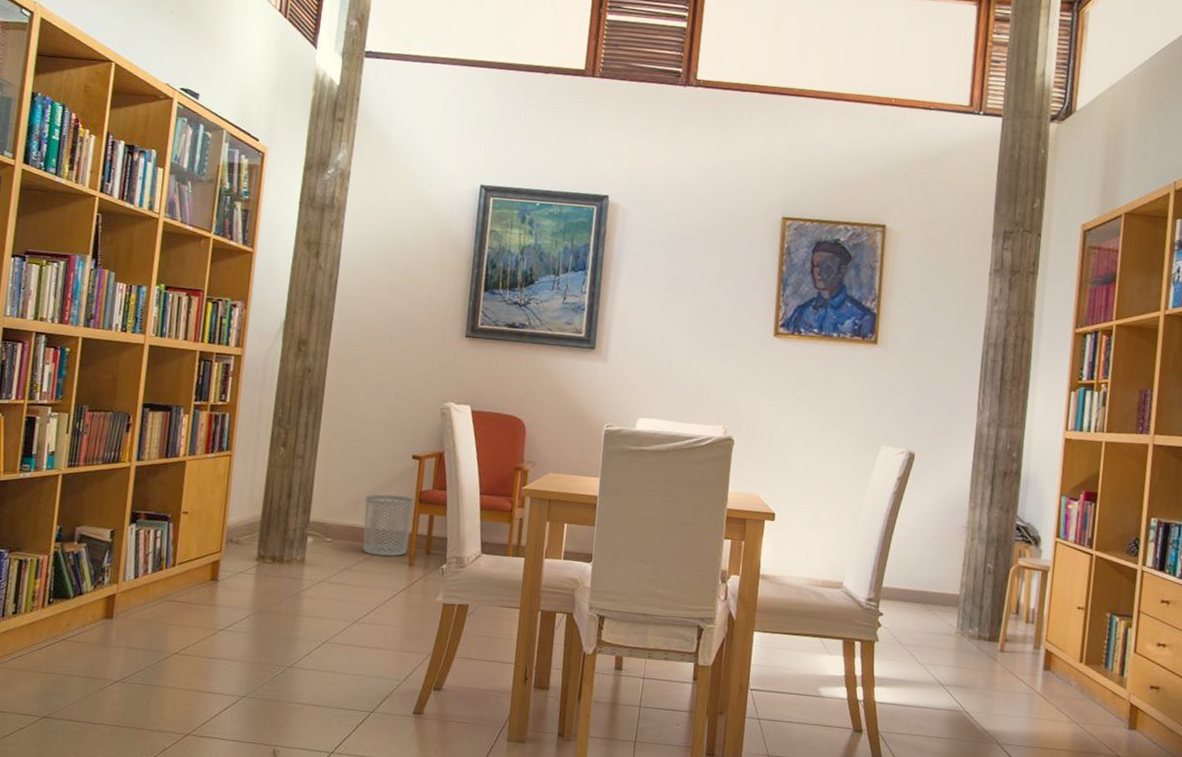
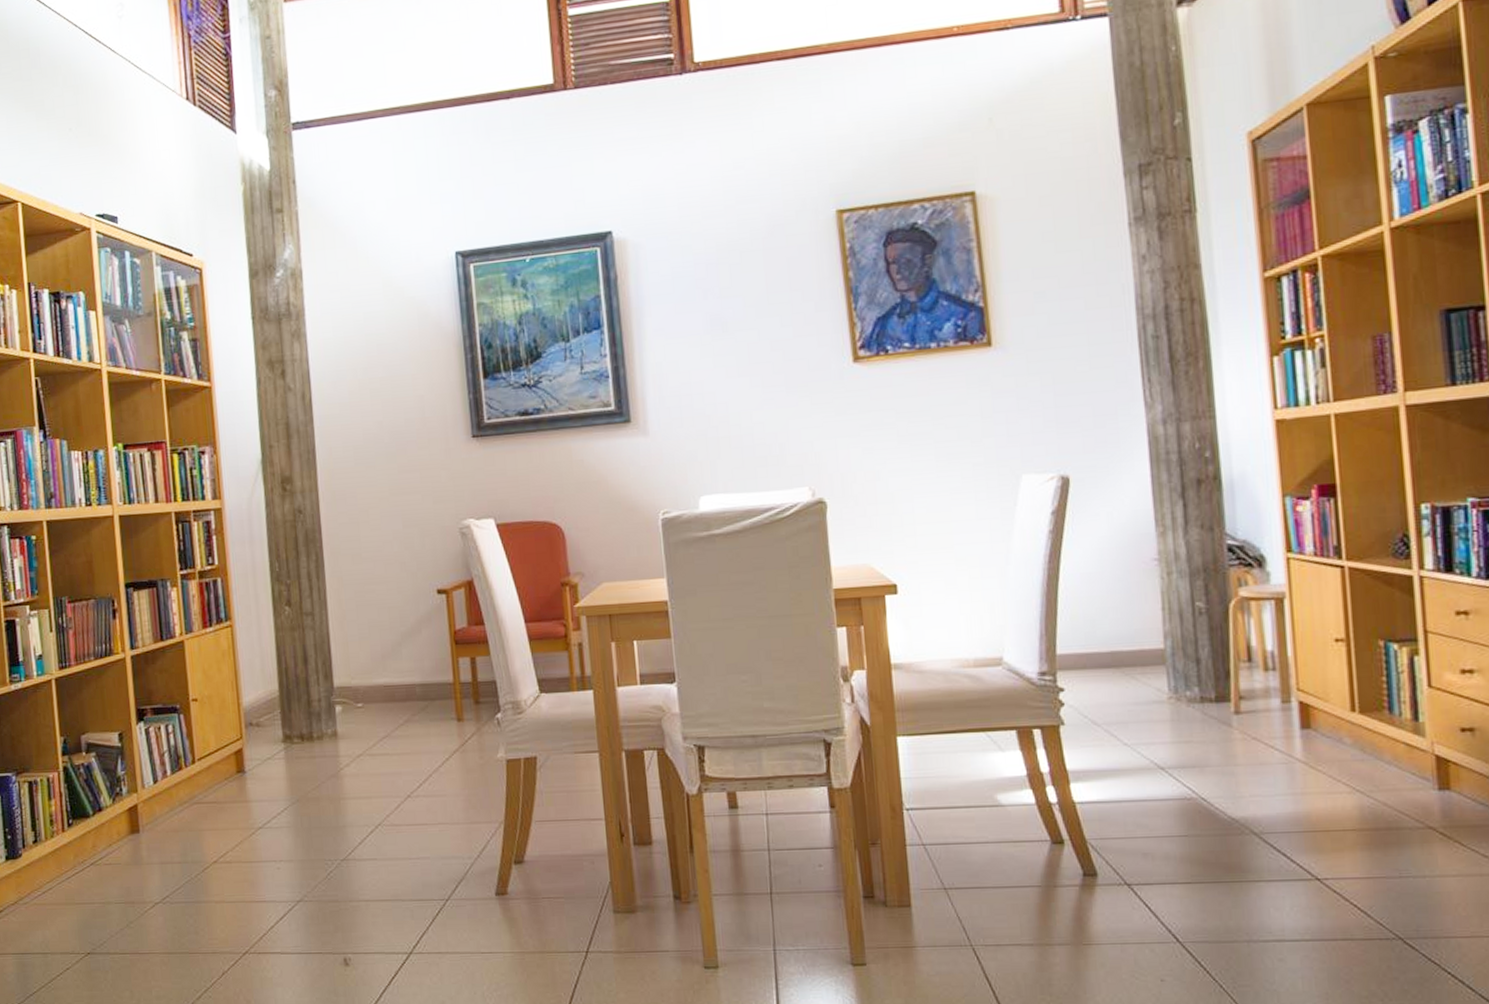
waste bin: present [363,494,414,557] -> none [392,640,452,716]

